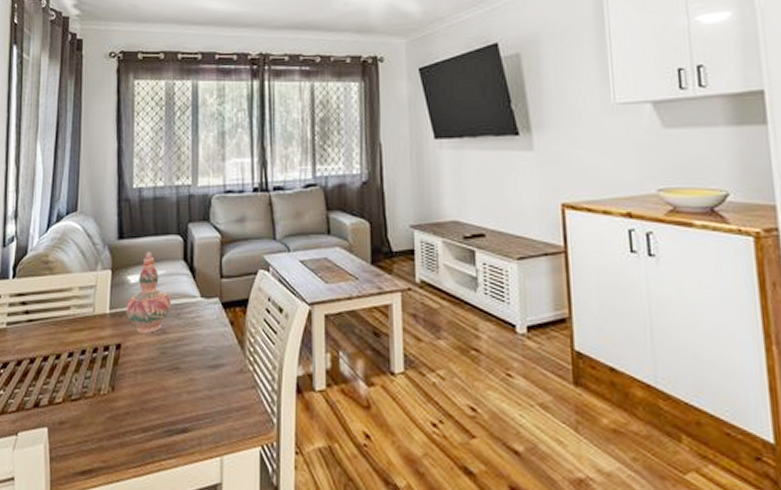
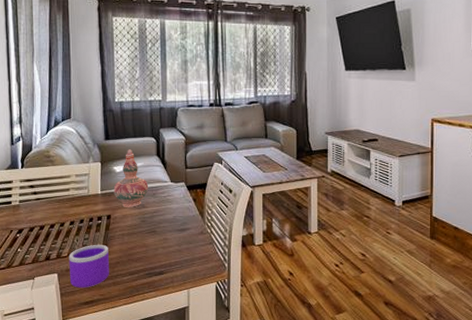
mug: none [63,385,117,450] -> present [69,244,110,288]

